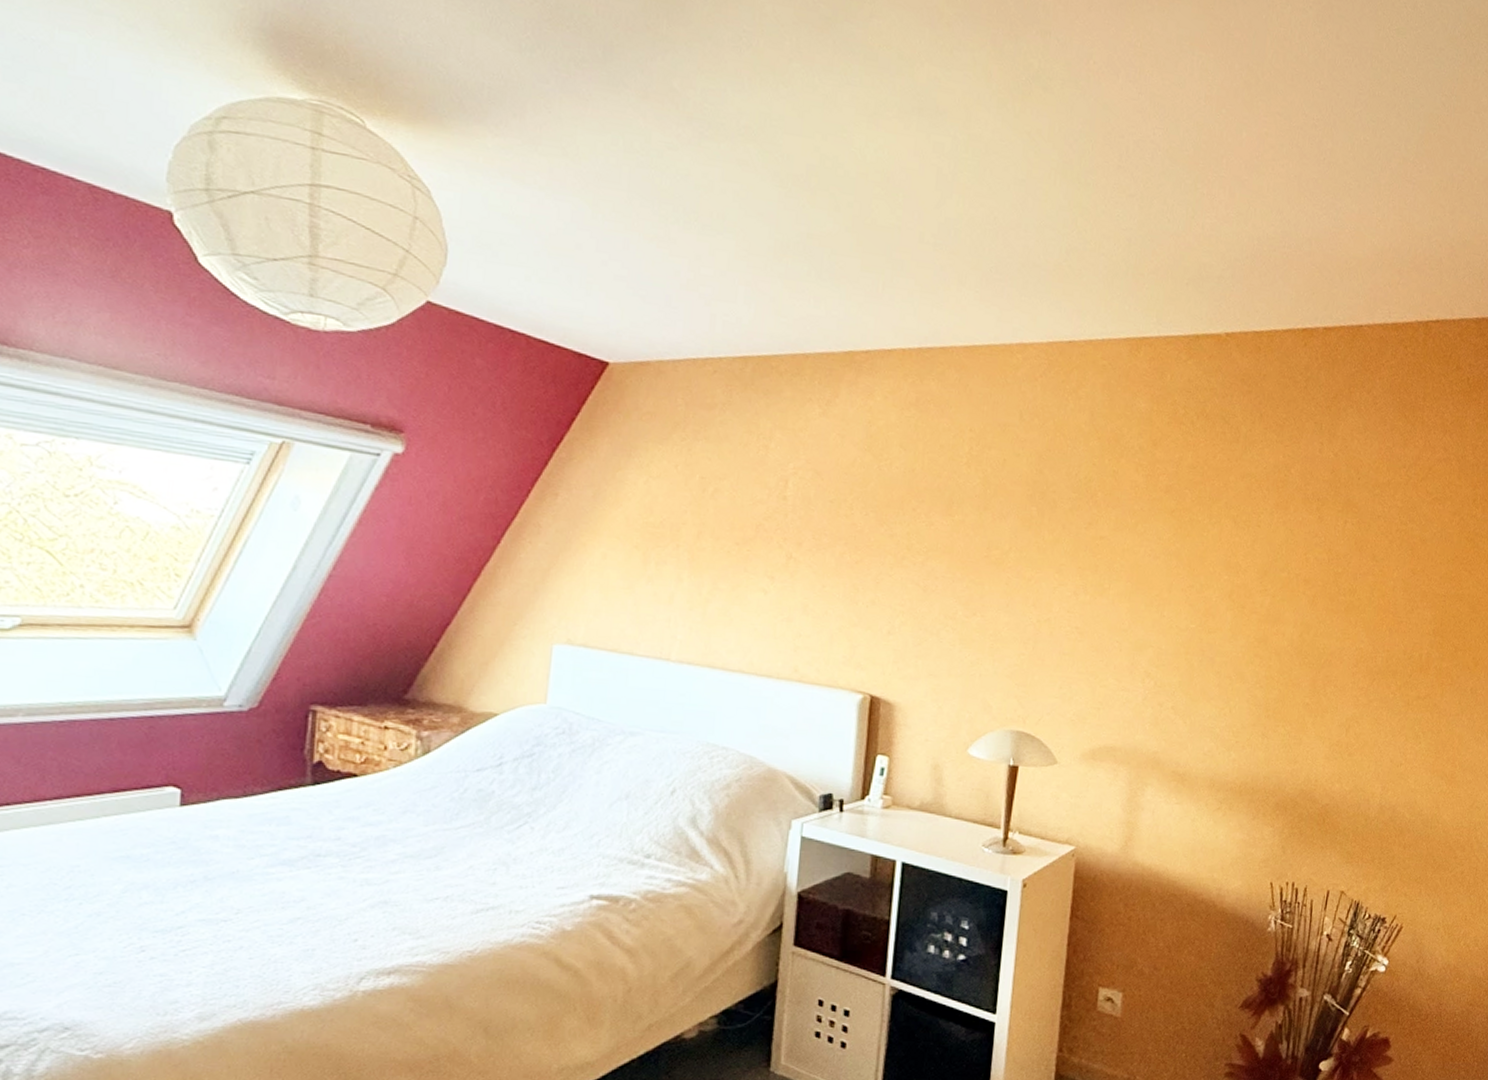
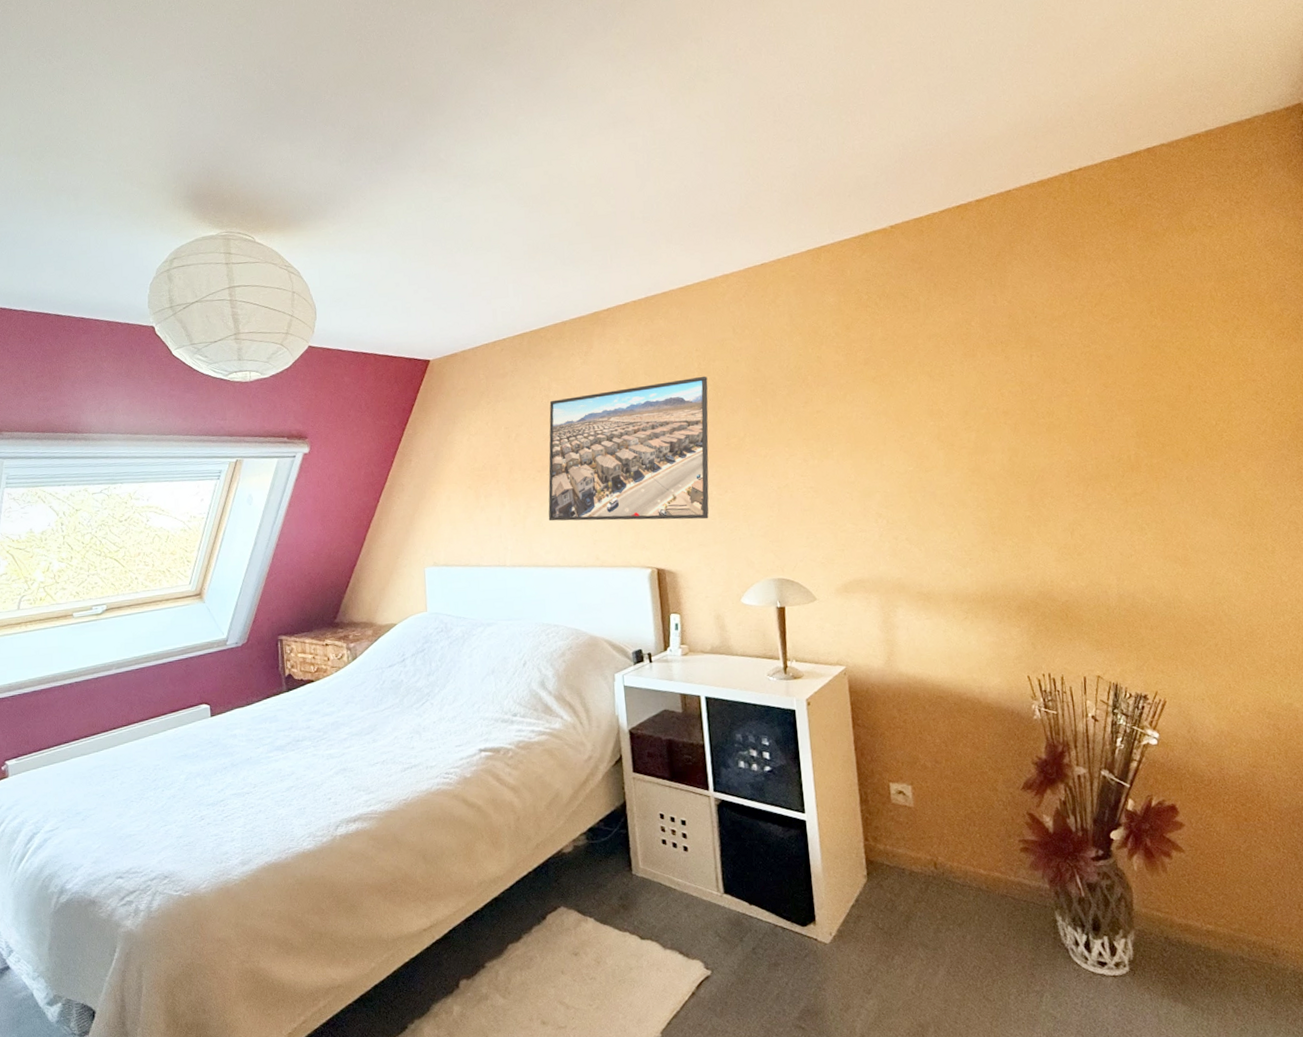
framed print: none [739,453,978,644] -> present [548,376,709,521]

